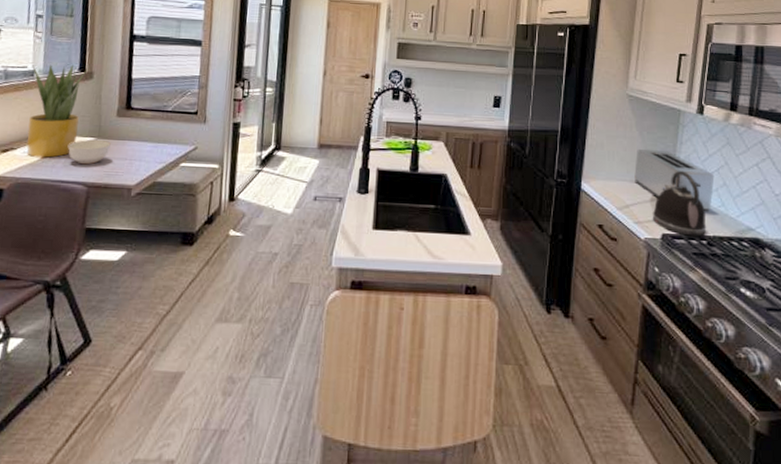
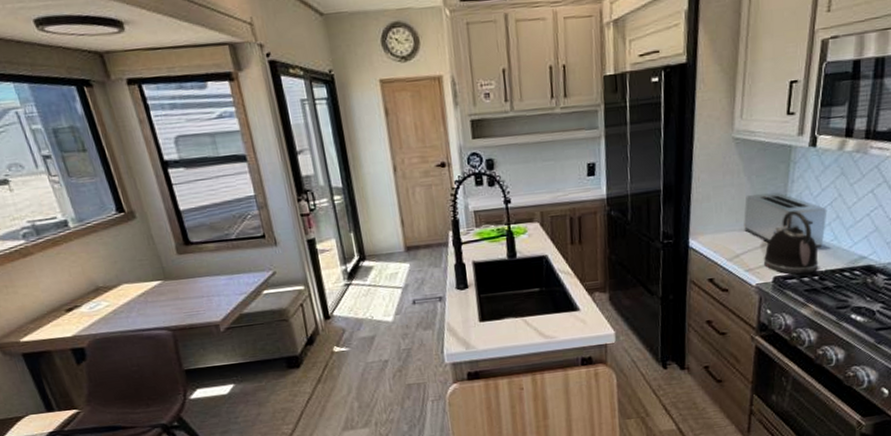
planter: present [26,64,88,158] -> none [62,206,142,311]
bowl: present [67,139,111,165] -> none [134,281,183,310]

